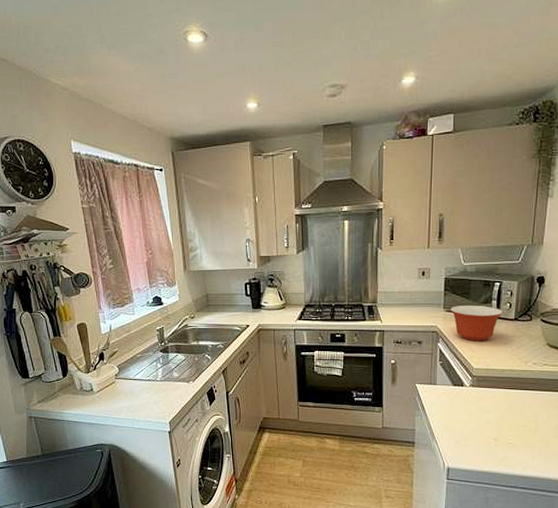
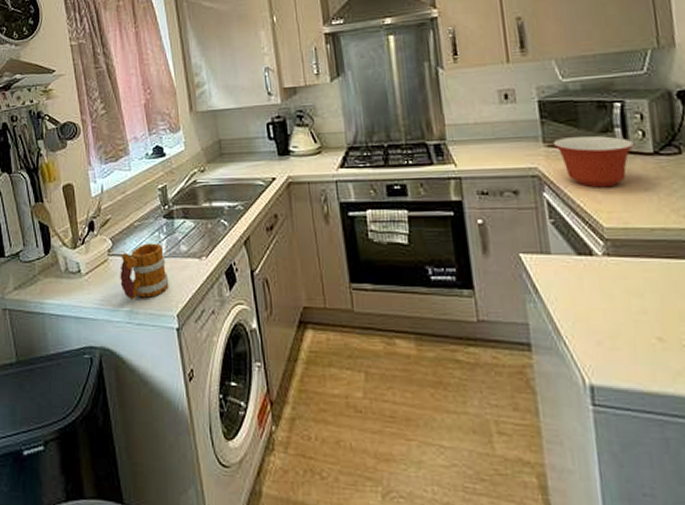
mug: none [125,370,164,412] -> present [120,243,169,301]

